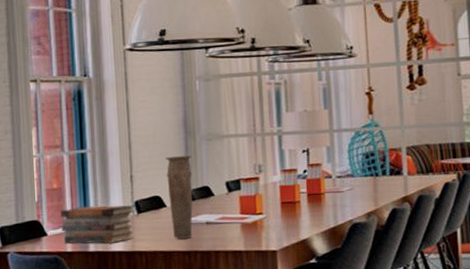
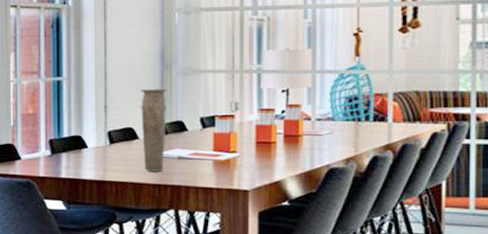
book stack: present [61,204,135,244] -> none [35,133,107,171]

